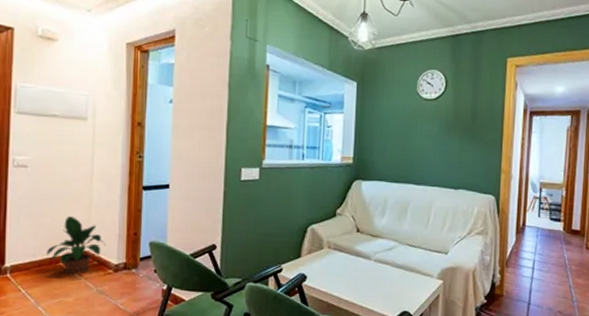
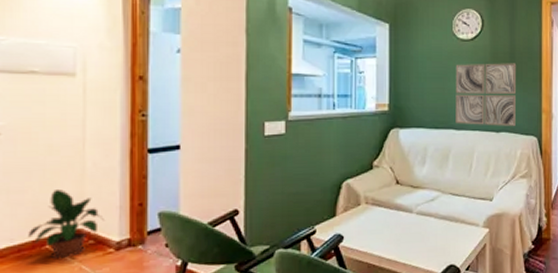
wall art: none [415,122,478,184] -> present [455,63,517,126]

